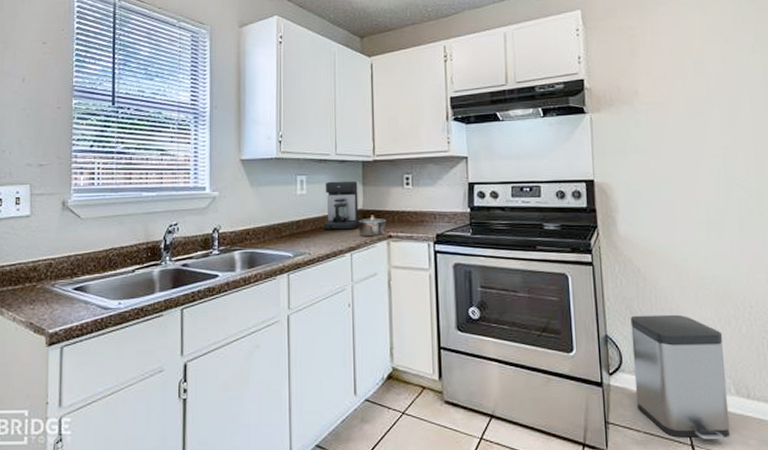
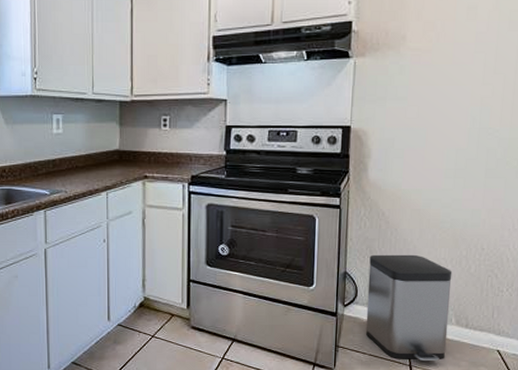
coffee maker: present [323,180,359,230] -> none [79,121,115,169]
cooking pot: present [359,215,387,237] -> none [115,155,143,177]

